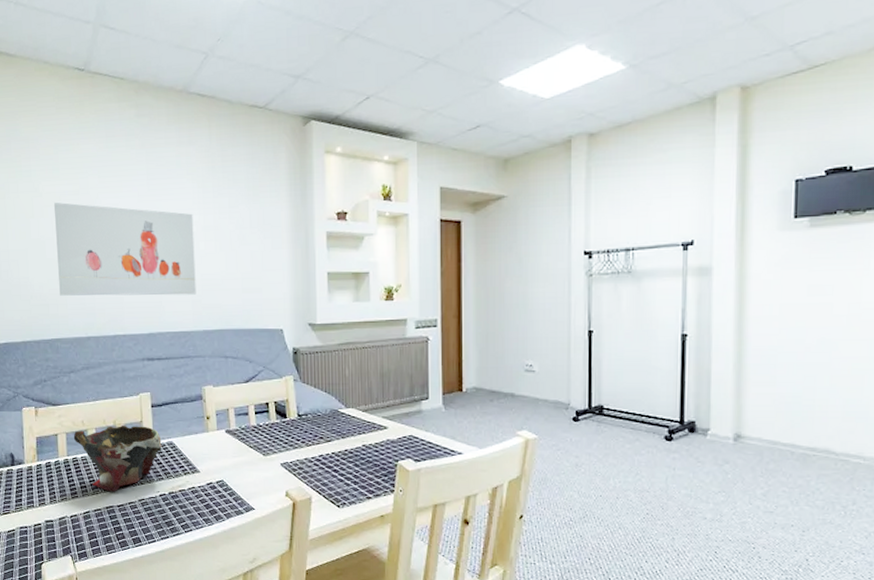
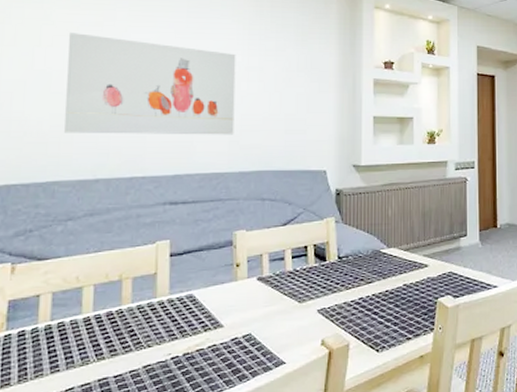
bowl: present [73,426,163,492] -> none [62,278,181,361]

